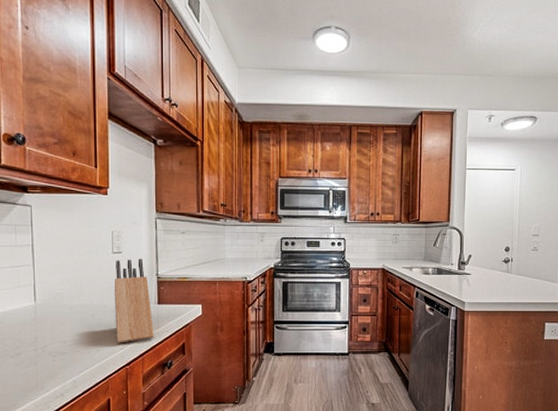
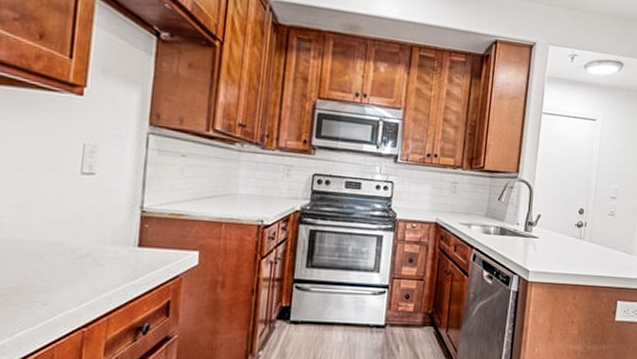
knife block: present [114,258,154,343] -> none [72,183,129,297]

